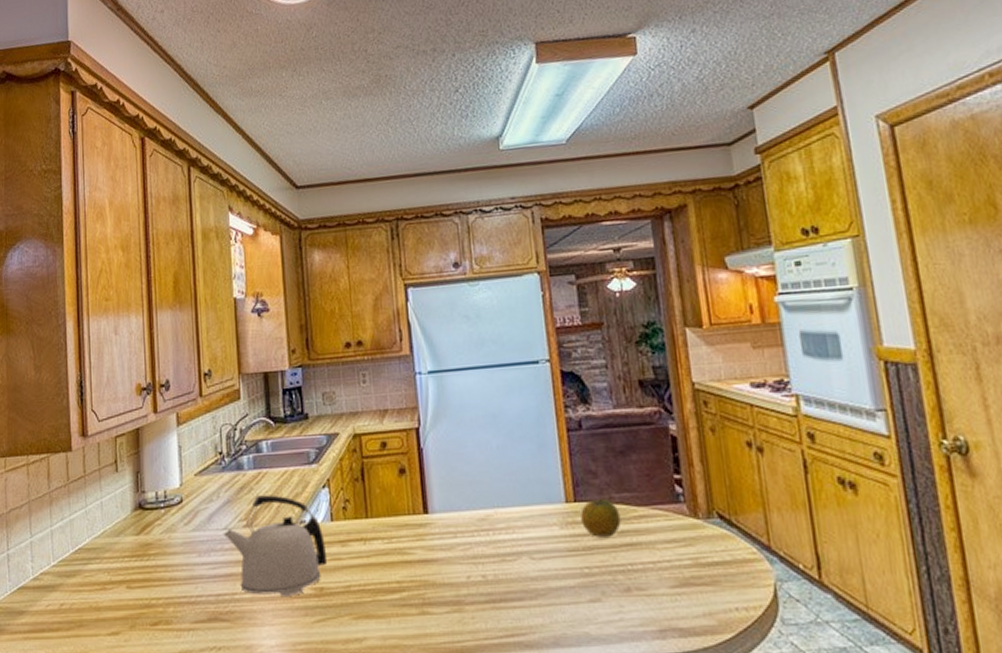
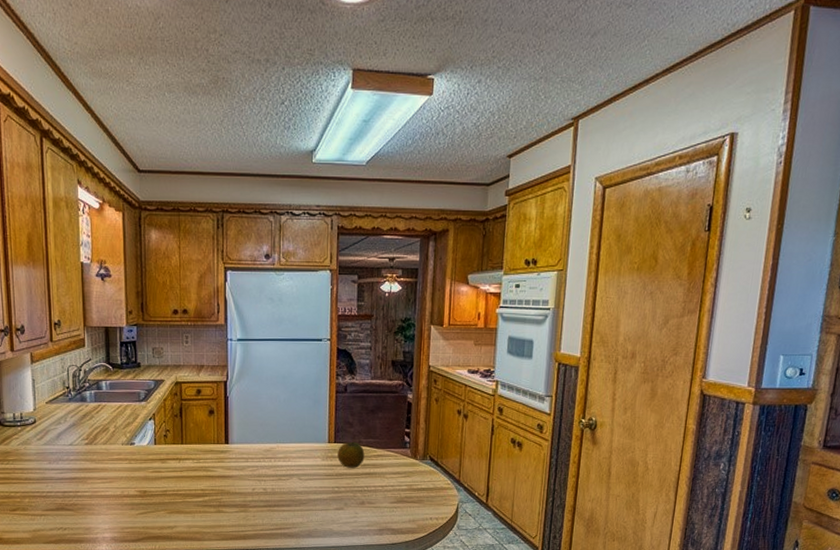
kettle: present [223,495,328,598] -> none [69,422,151,496]

